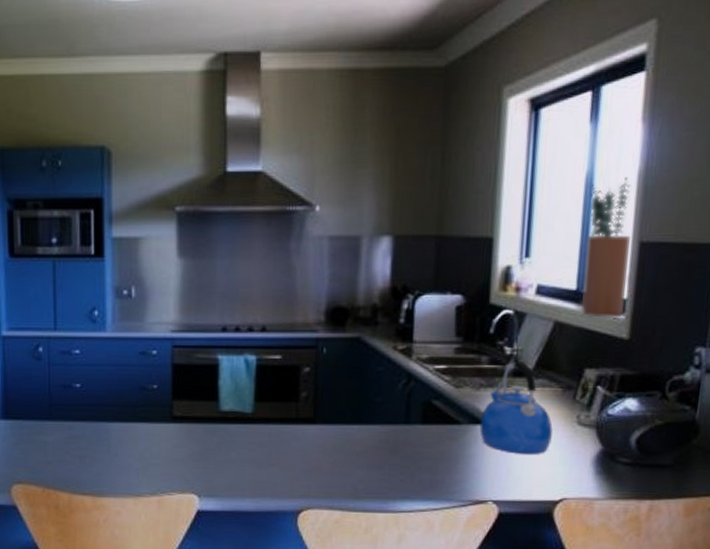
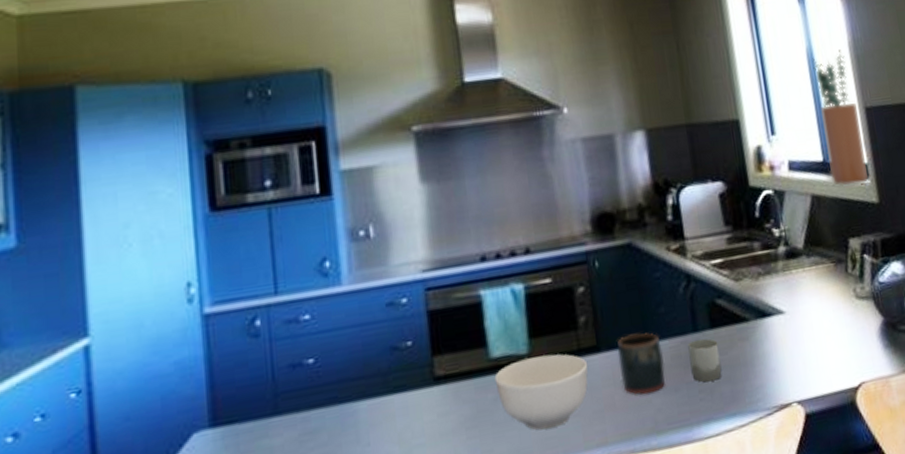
bowl: none [221,417,303,475] -> present [494,353,588,430]
mug: none [330,415,374,466] -> present [617,333,666,395]
cup: none [396,430,427,468] -> present [688,338,722,383]
kettle: present [479,362,553,454] -> none [766,241,837,343]

